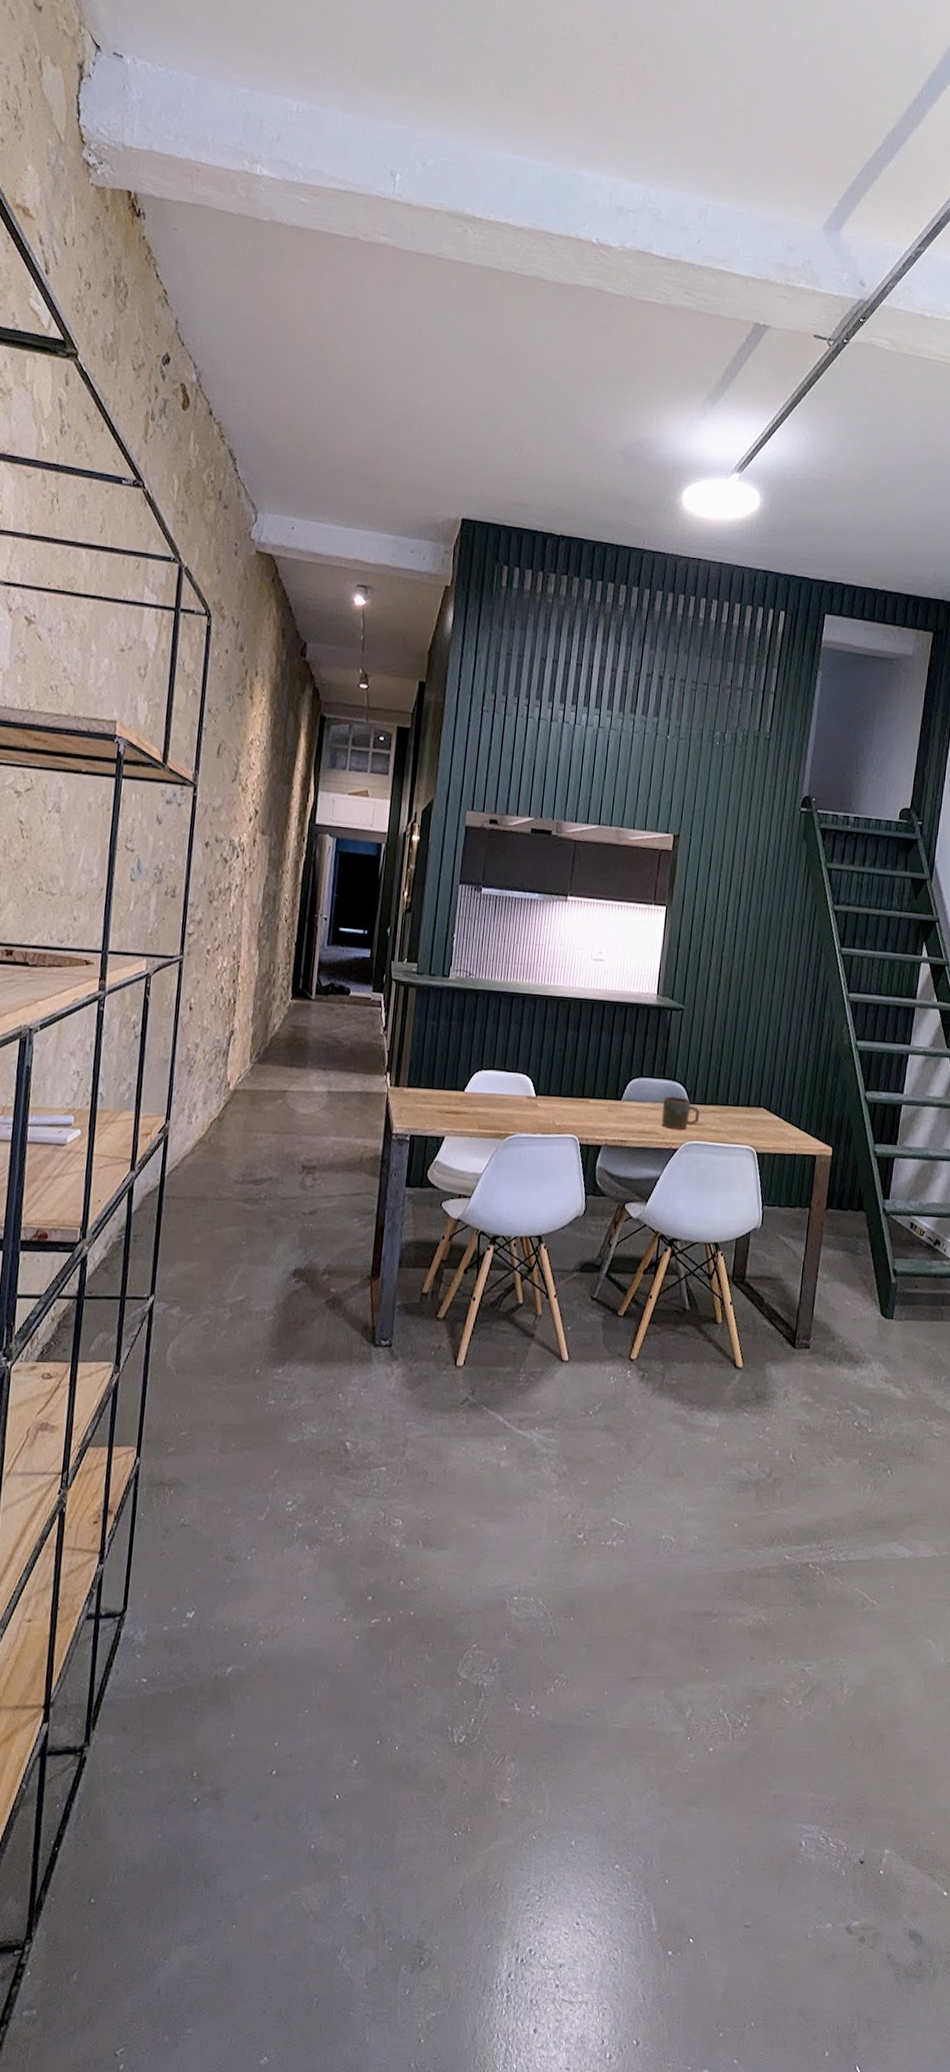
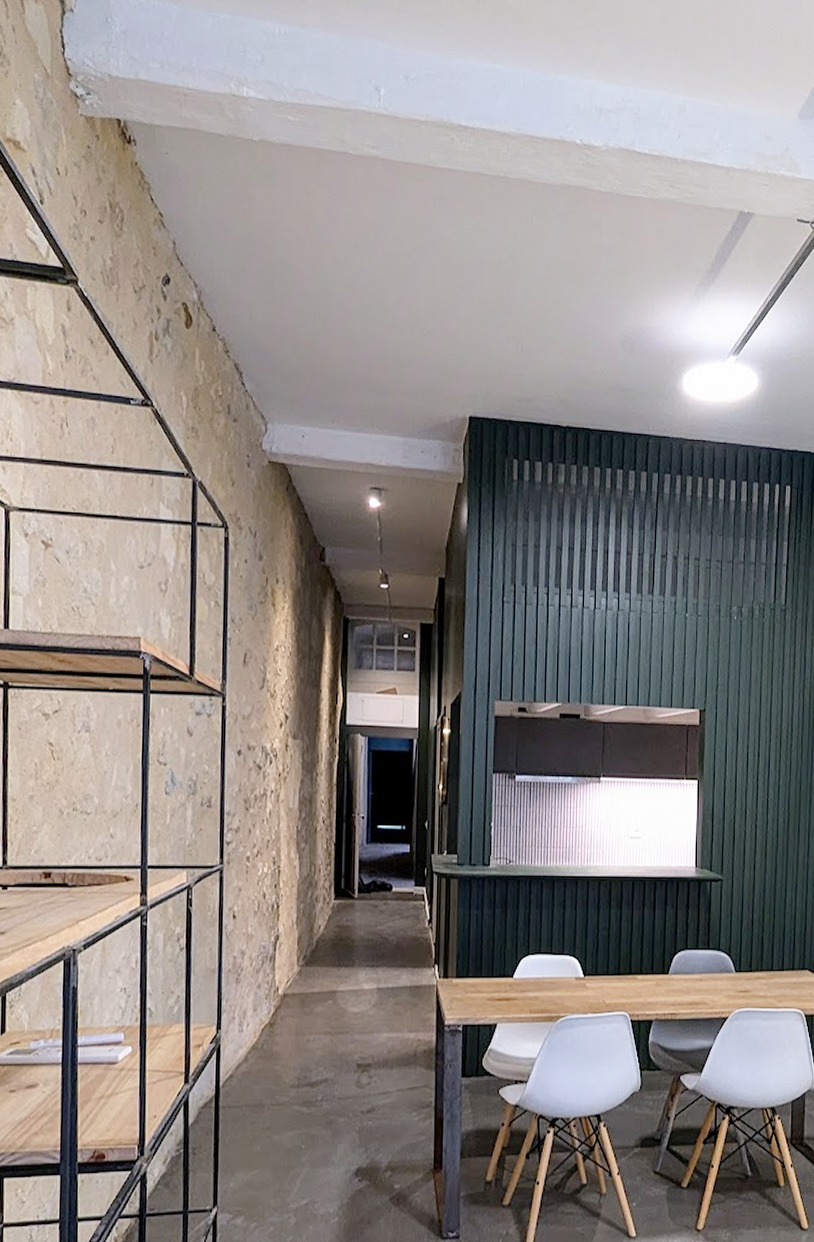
mug: present [661,1096,700,1130] -> none [709,966,746,999]

